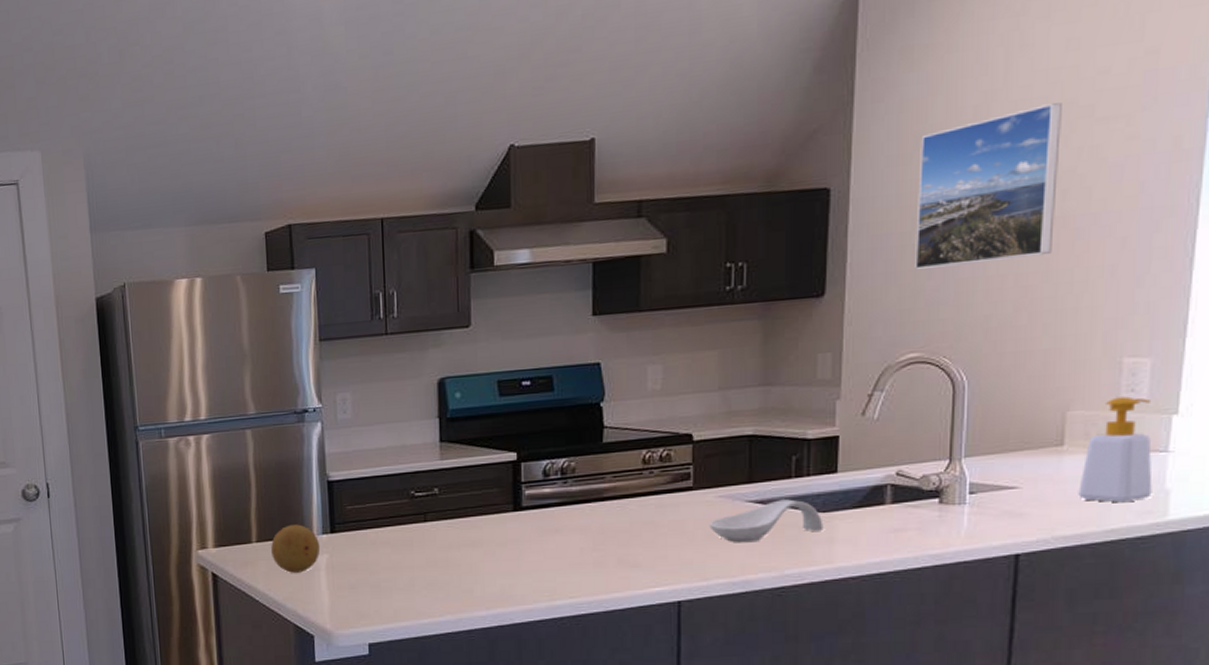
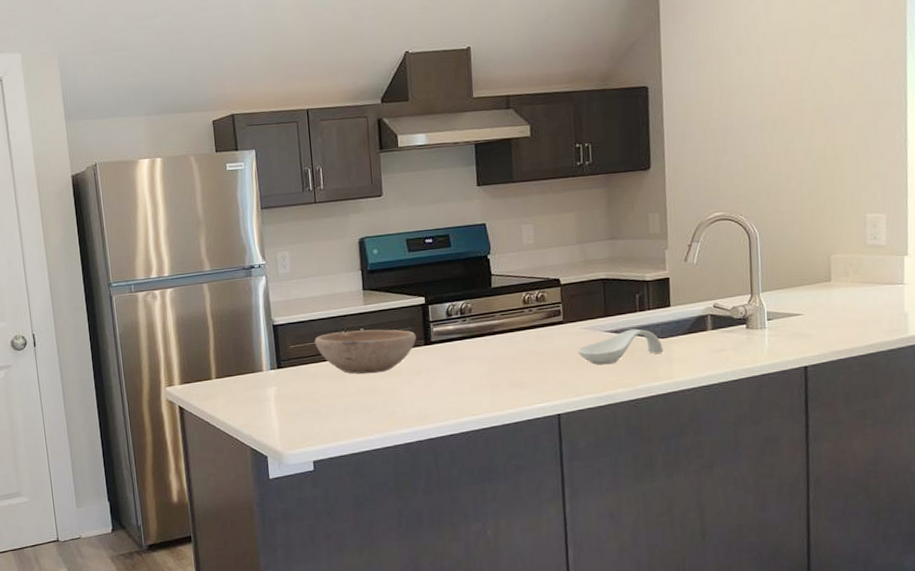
fruit: present [271,524,321,573] -> none [228,362,270,404]
bowl: none [377,490,503,544] -> present [314,329,416,374]
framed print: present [915,102,1062,269] -> none [710,24,810,148]
soap bottle: present [1078,396,1153,503] -> none [844,243,896,324]

